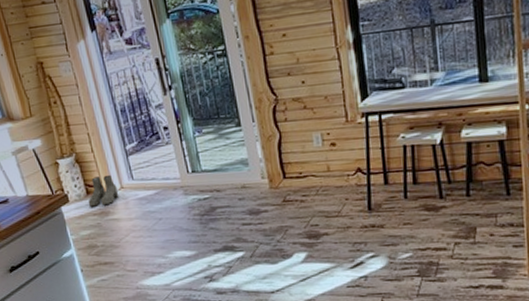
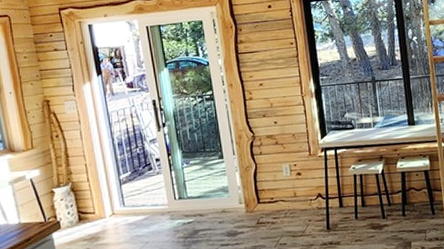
boots: present [88,174,119,207] -> none [79,202,110,233]

